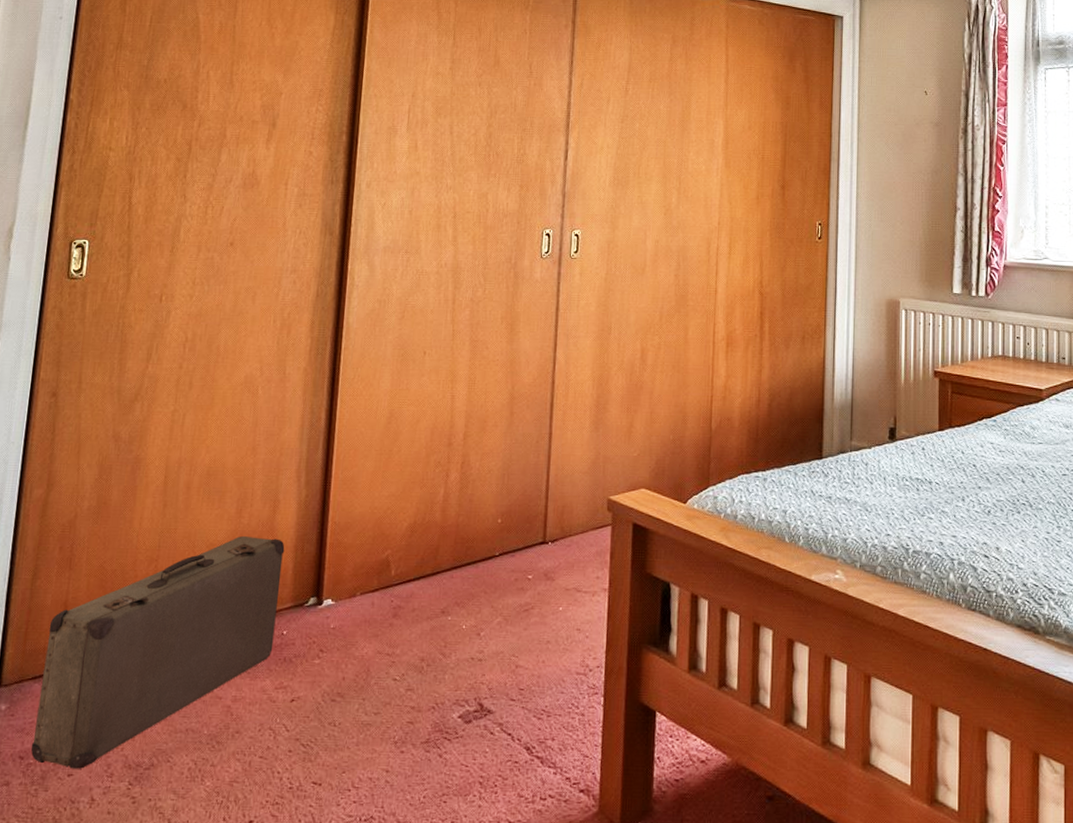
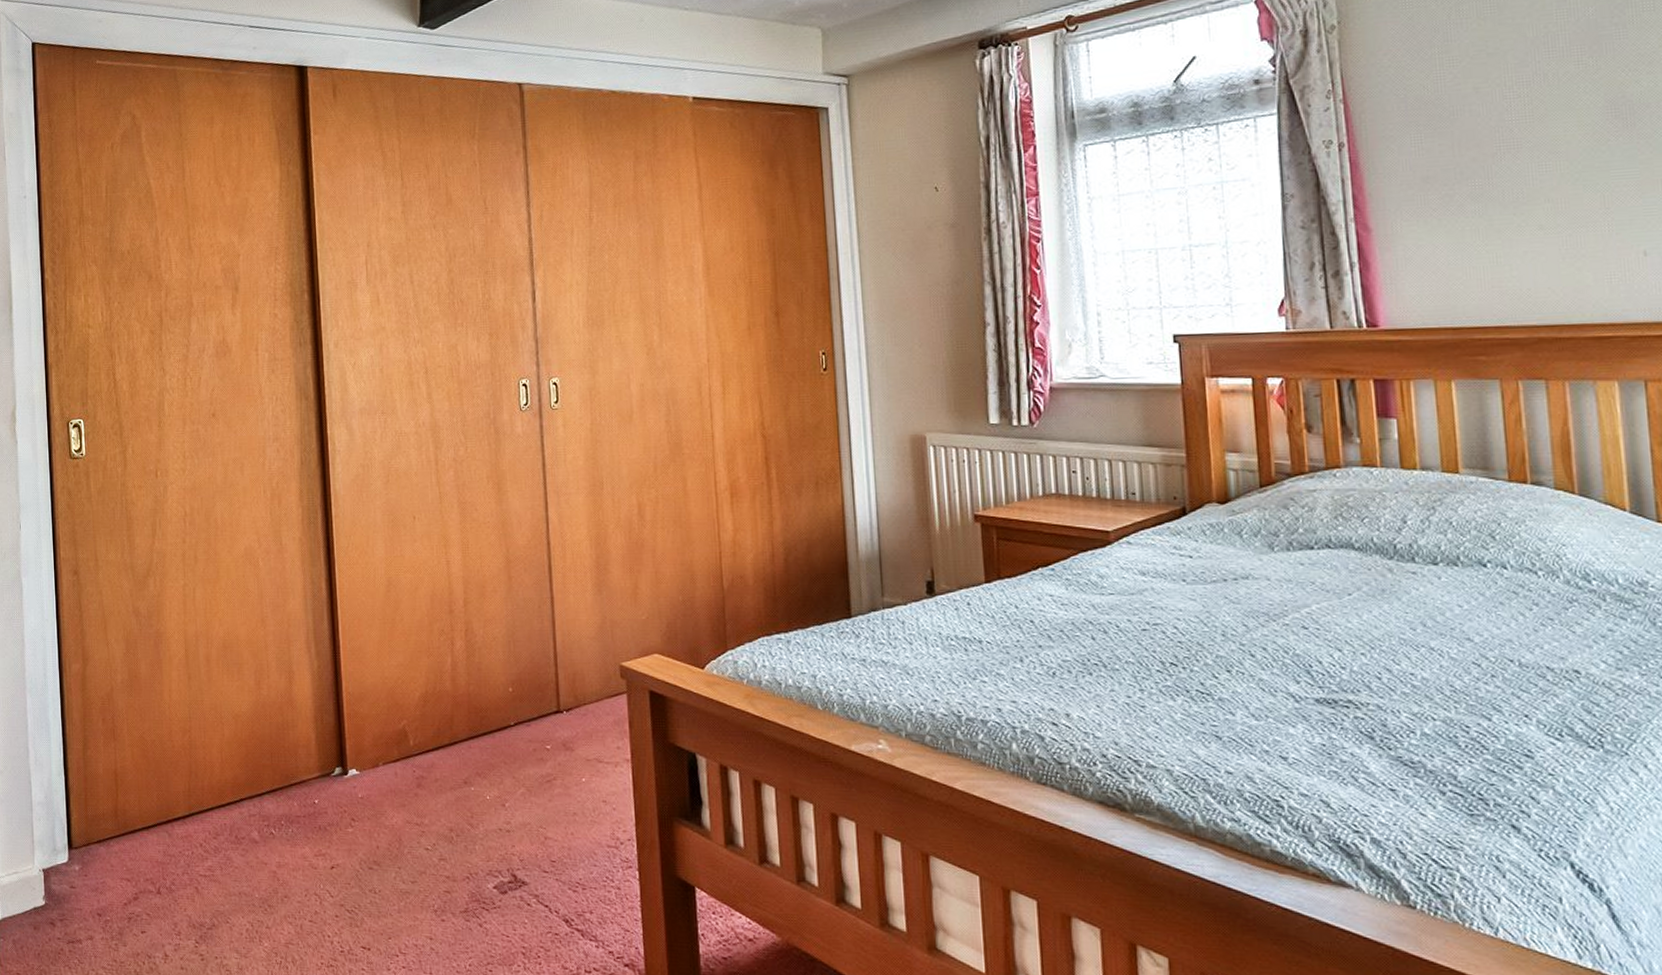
suitcase: present [31,536,285,769] -> none [104,707,308,927]

